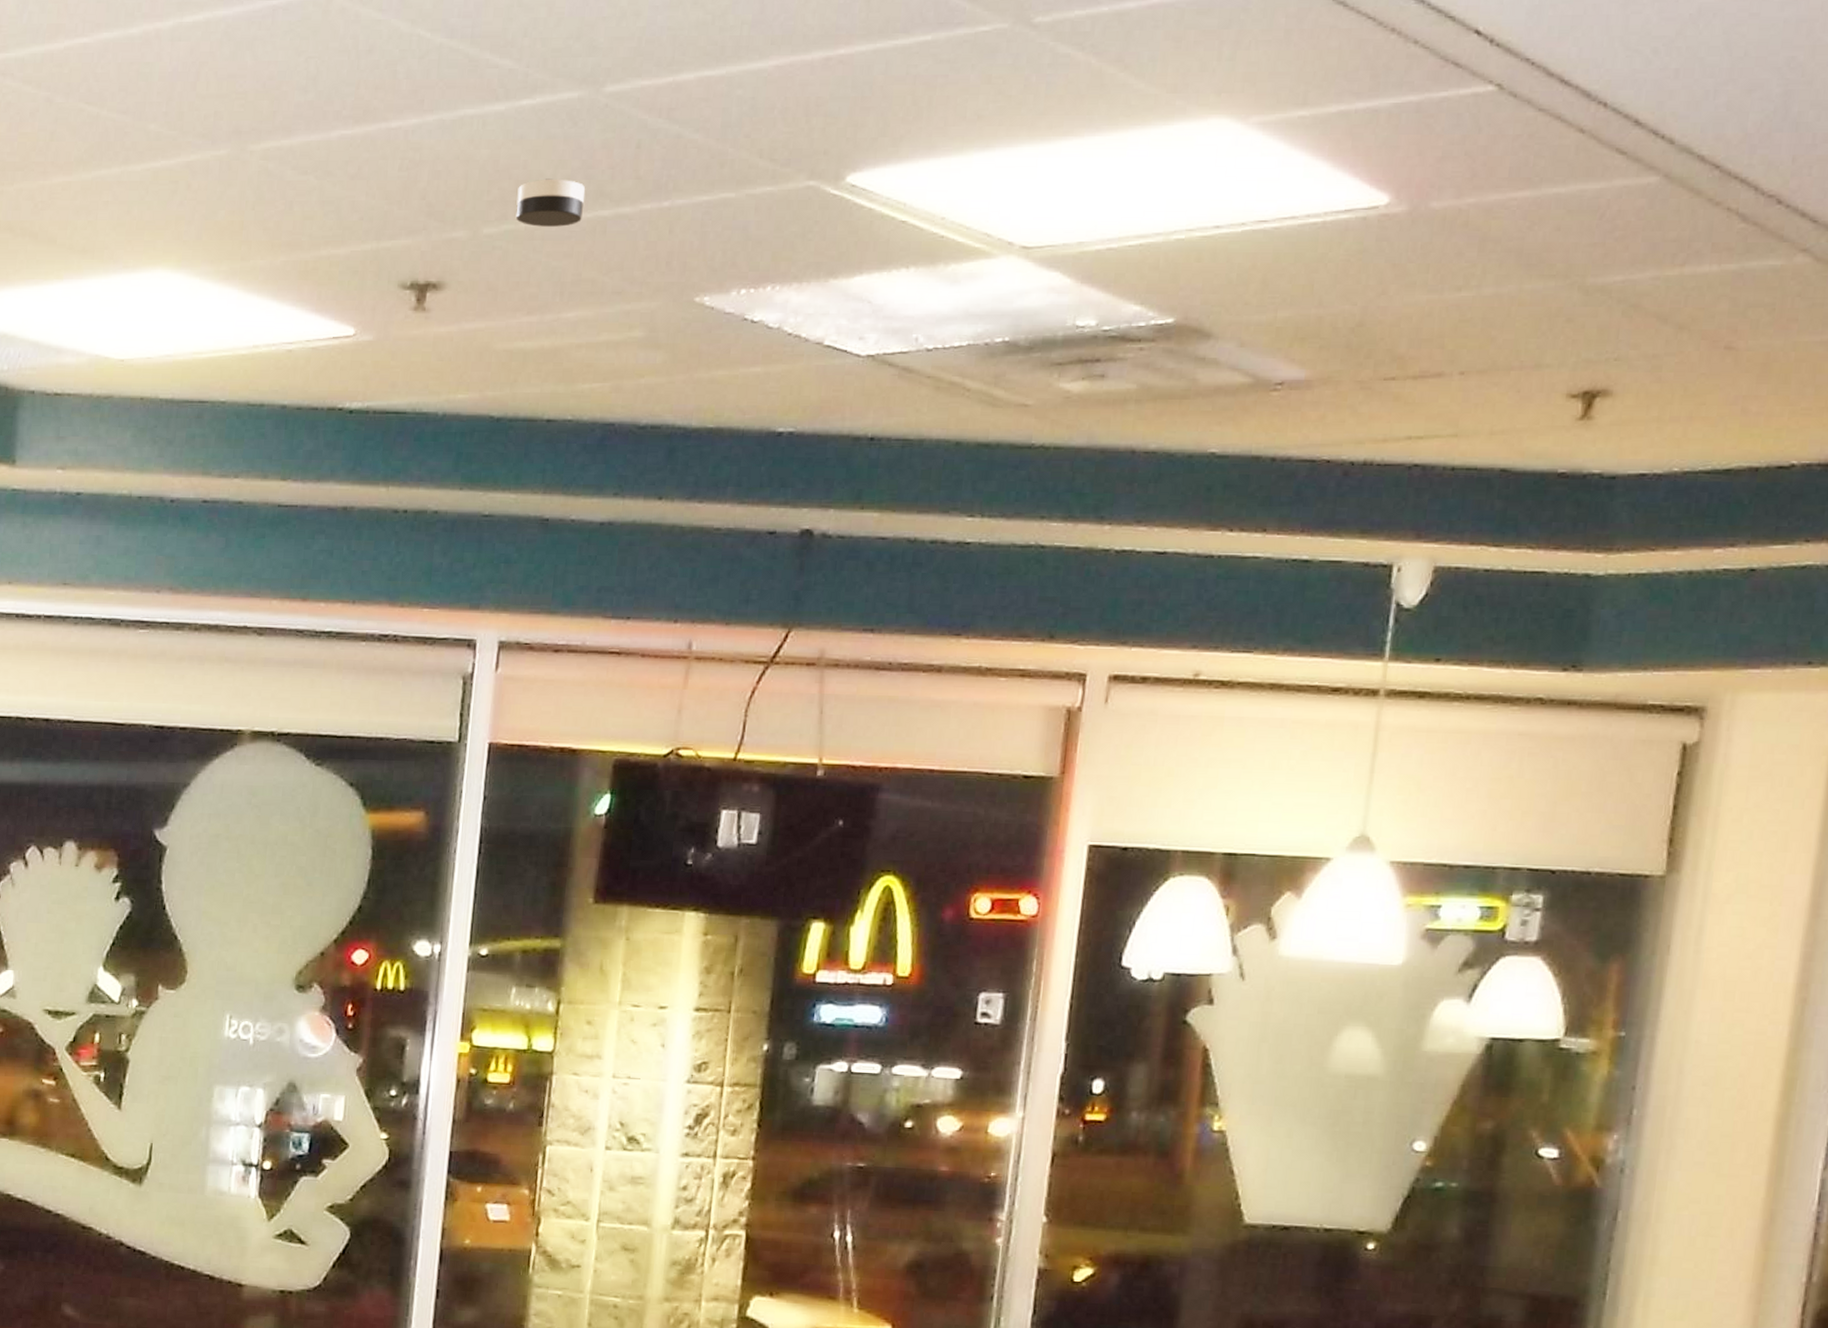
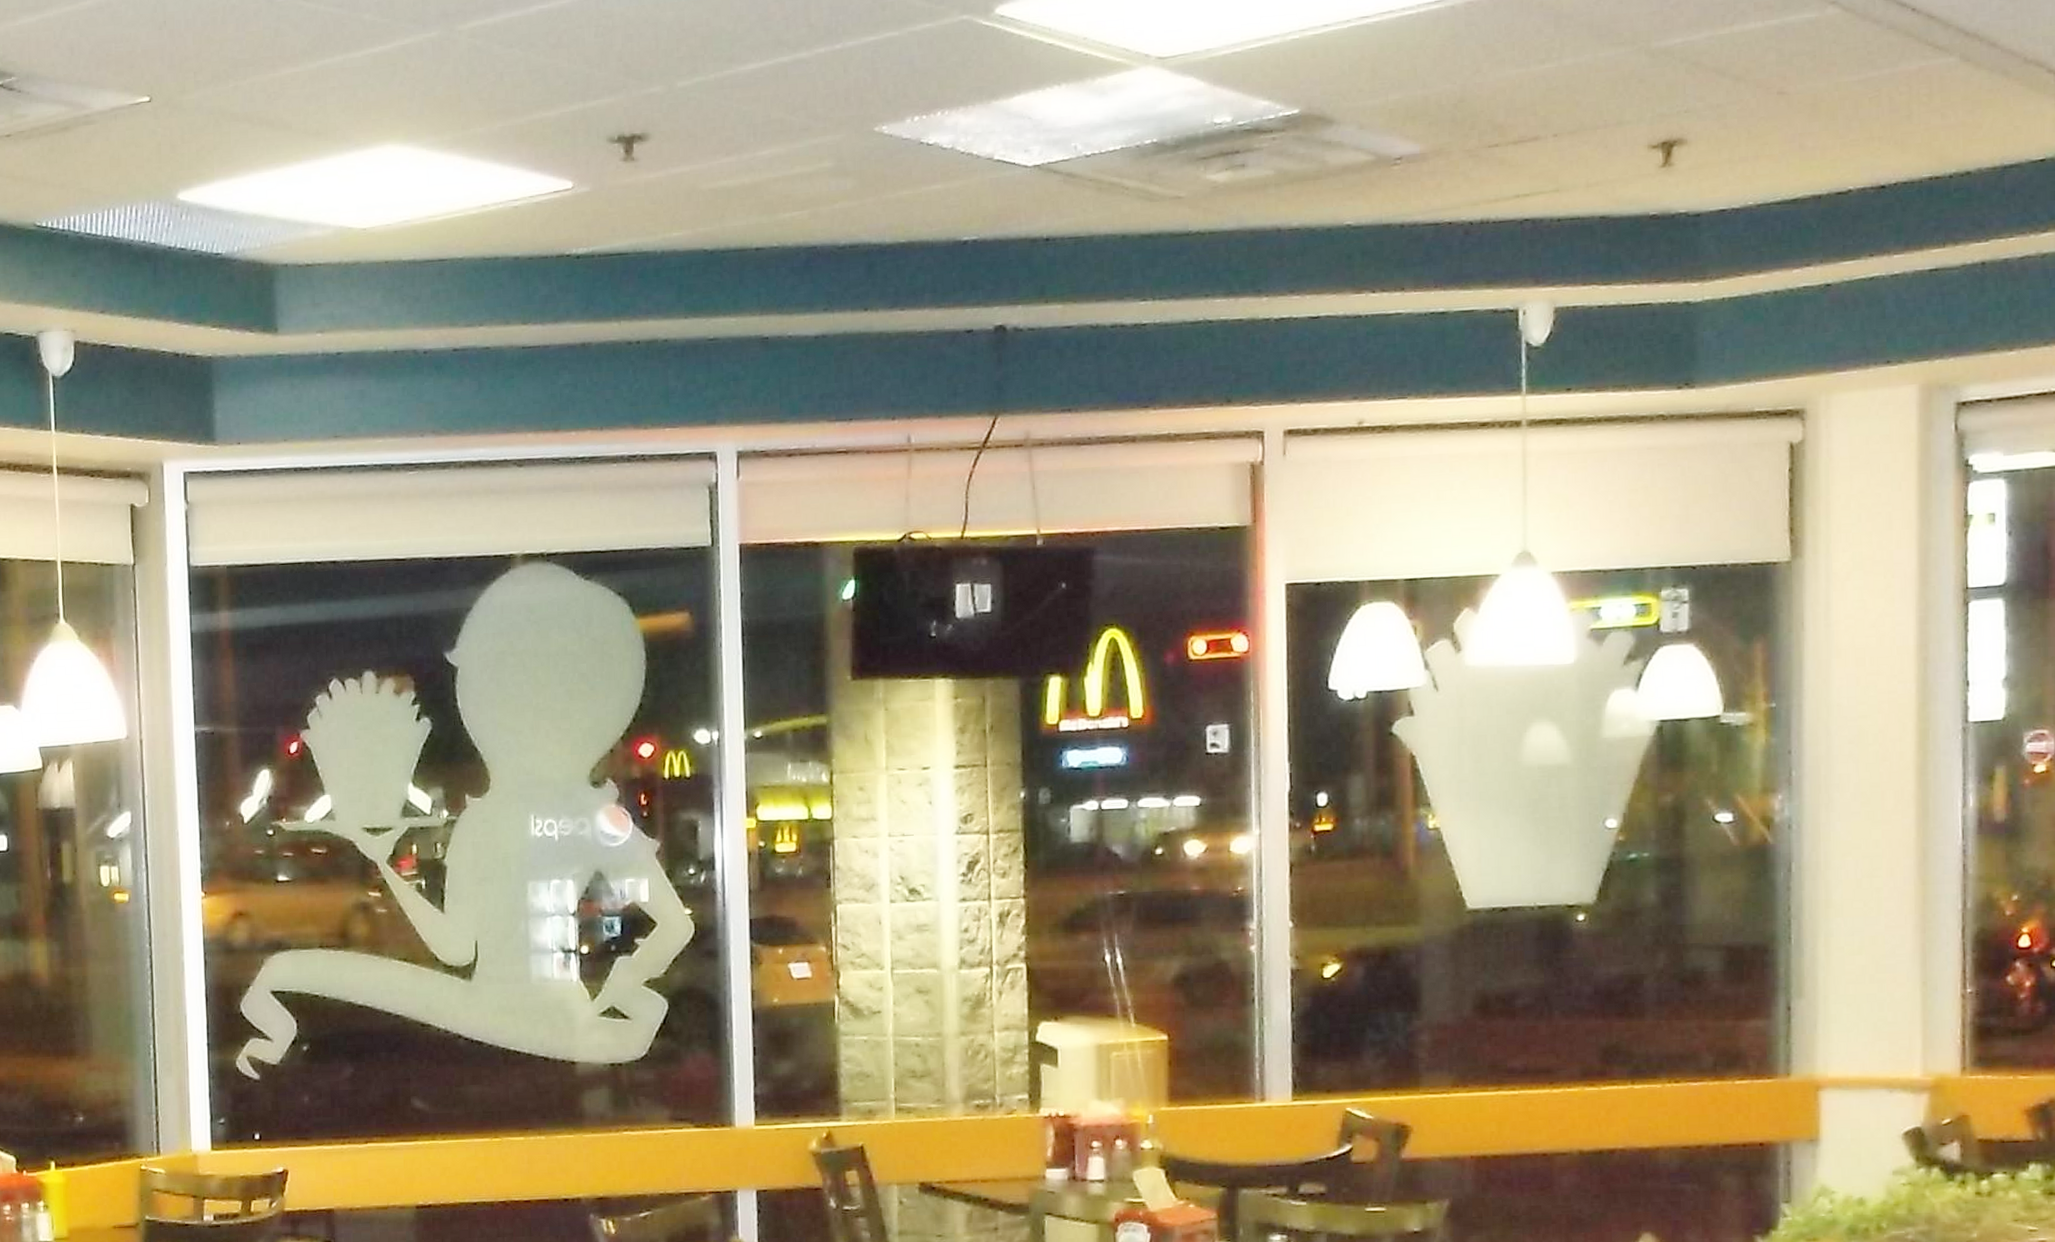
smoke detector: present [515,179,586,227] -> none [704,32,765,77]

